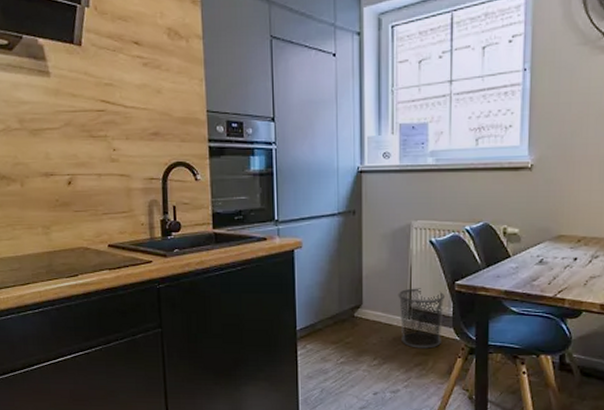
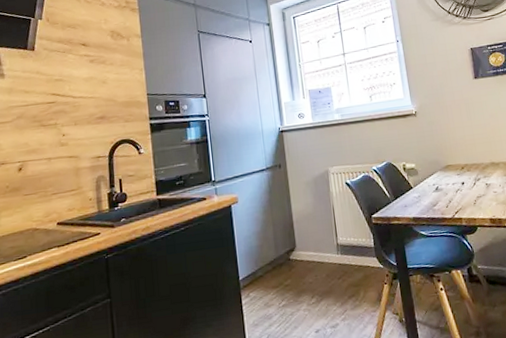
waste bin: present [398,288,446,349] -> none [325,225,368,281]

